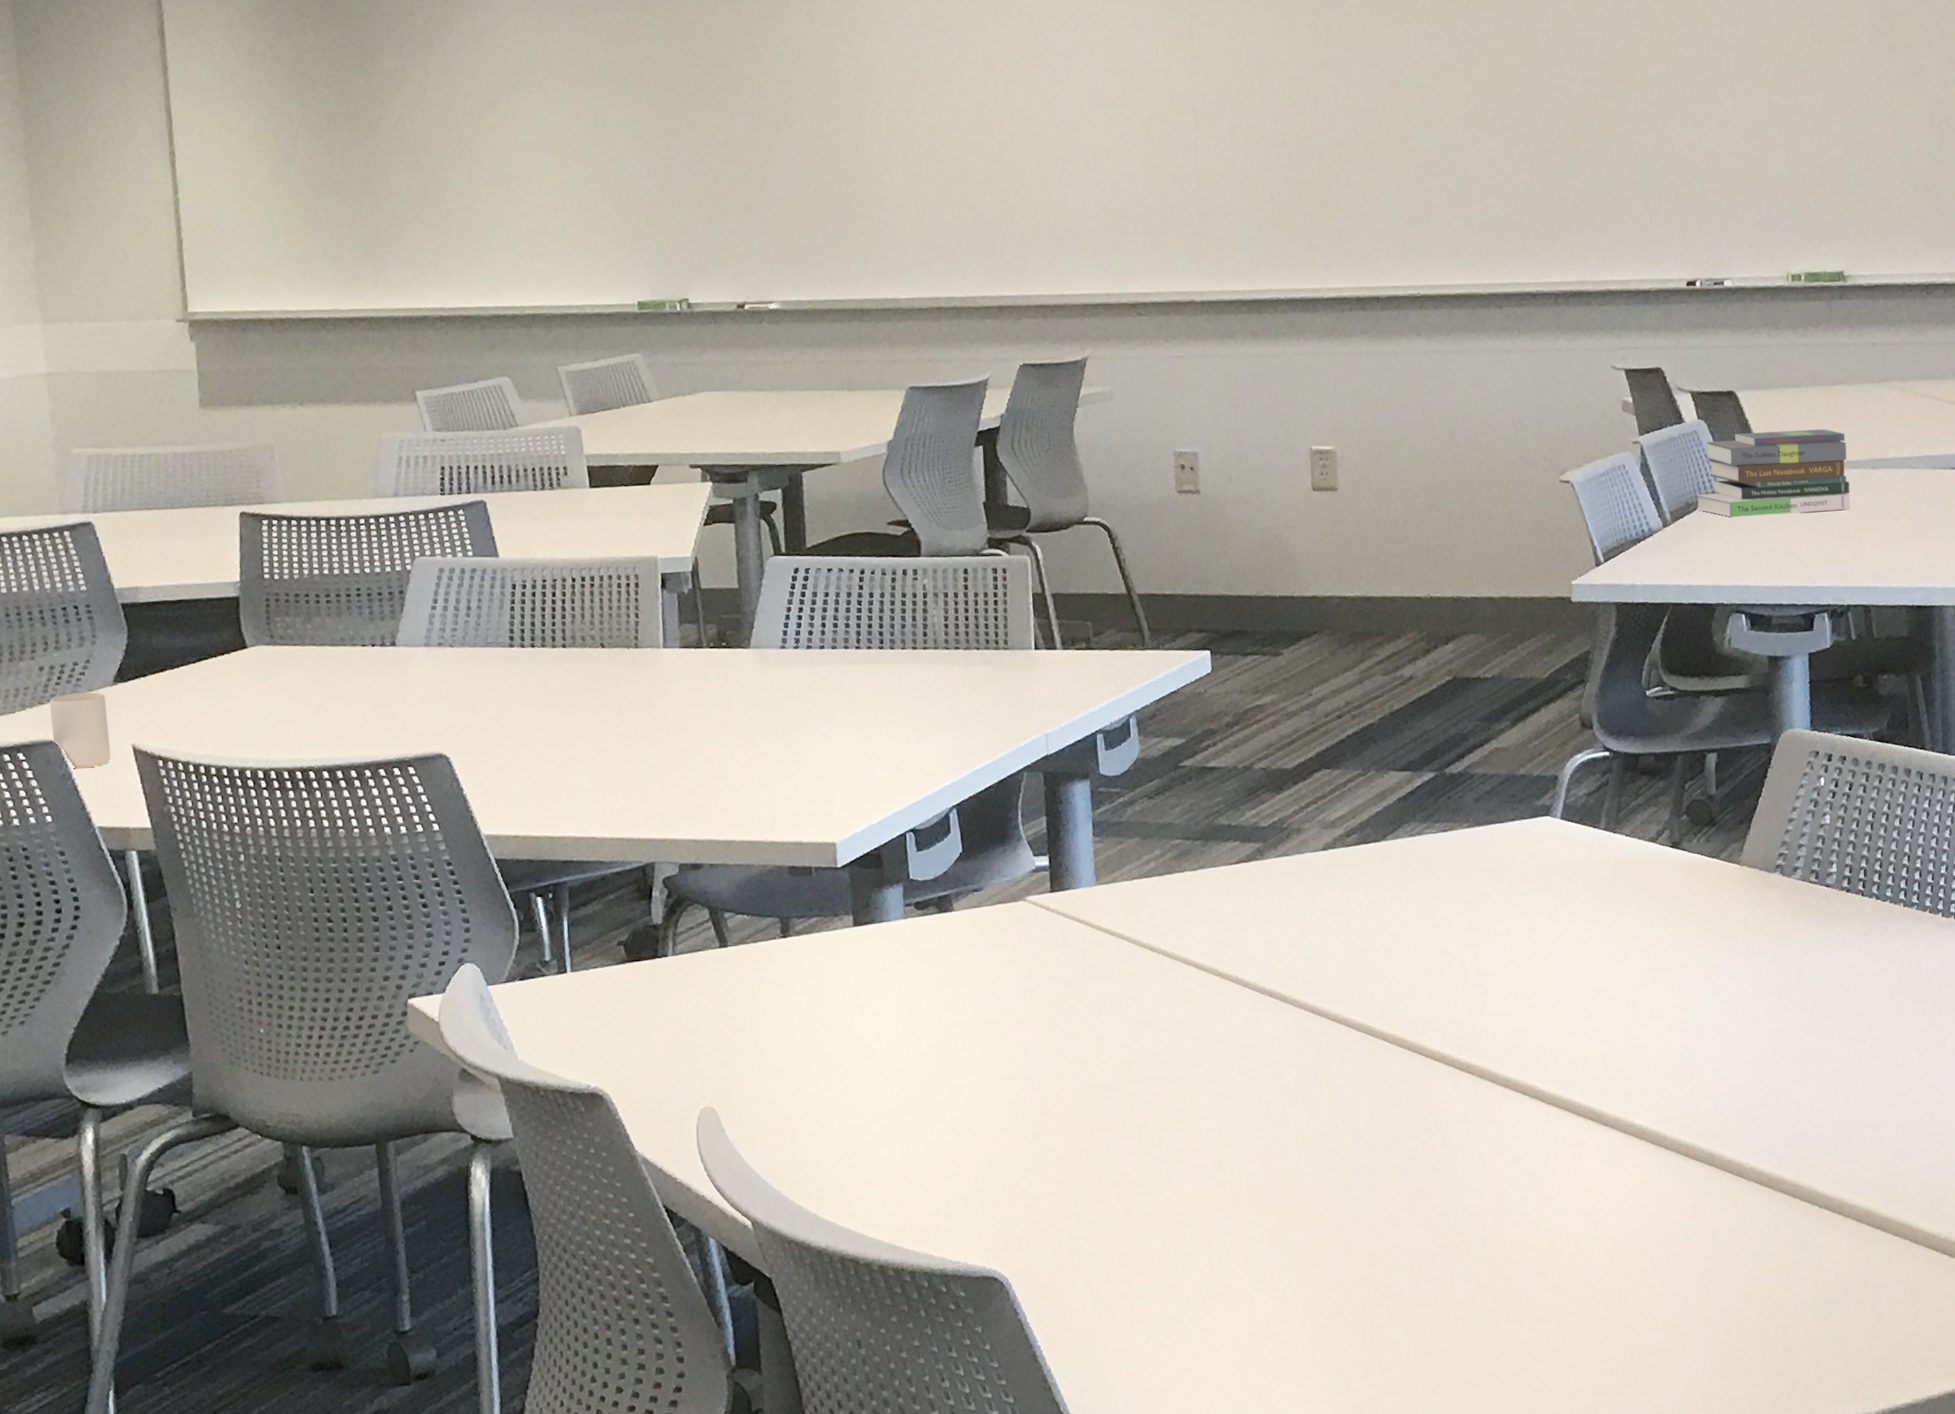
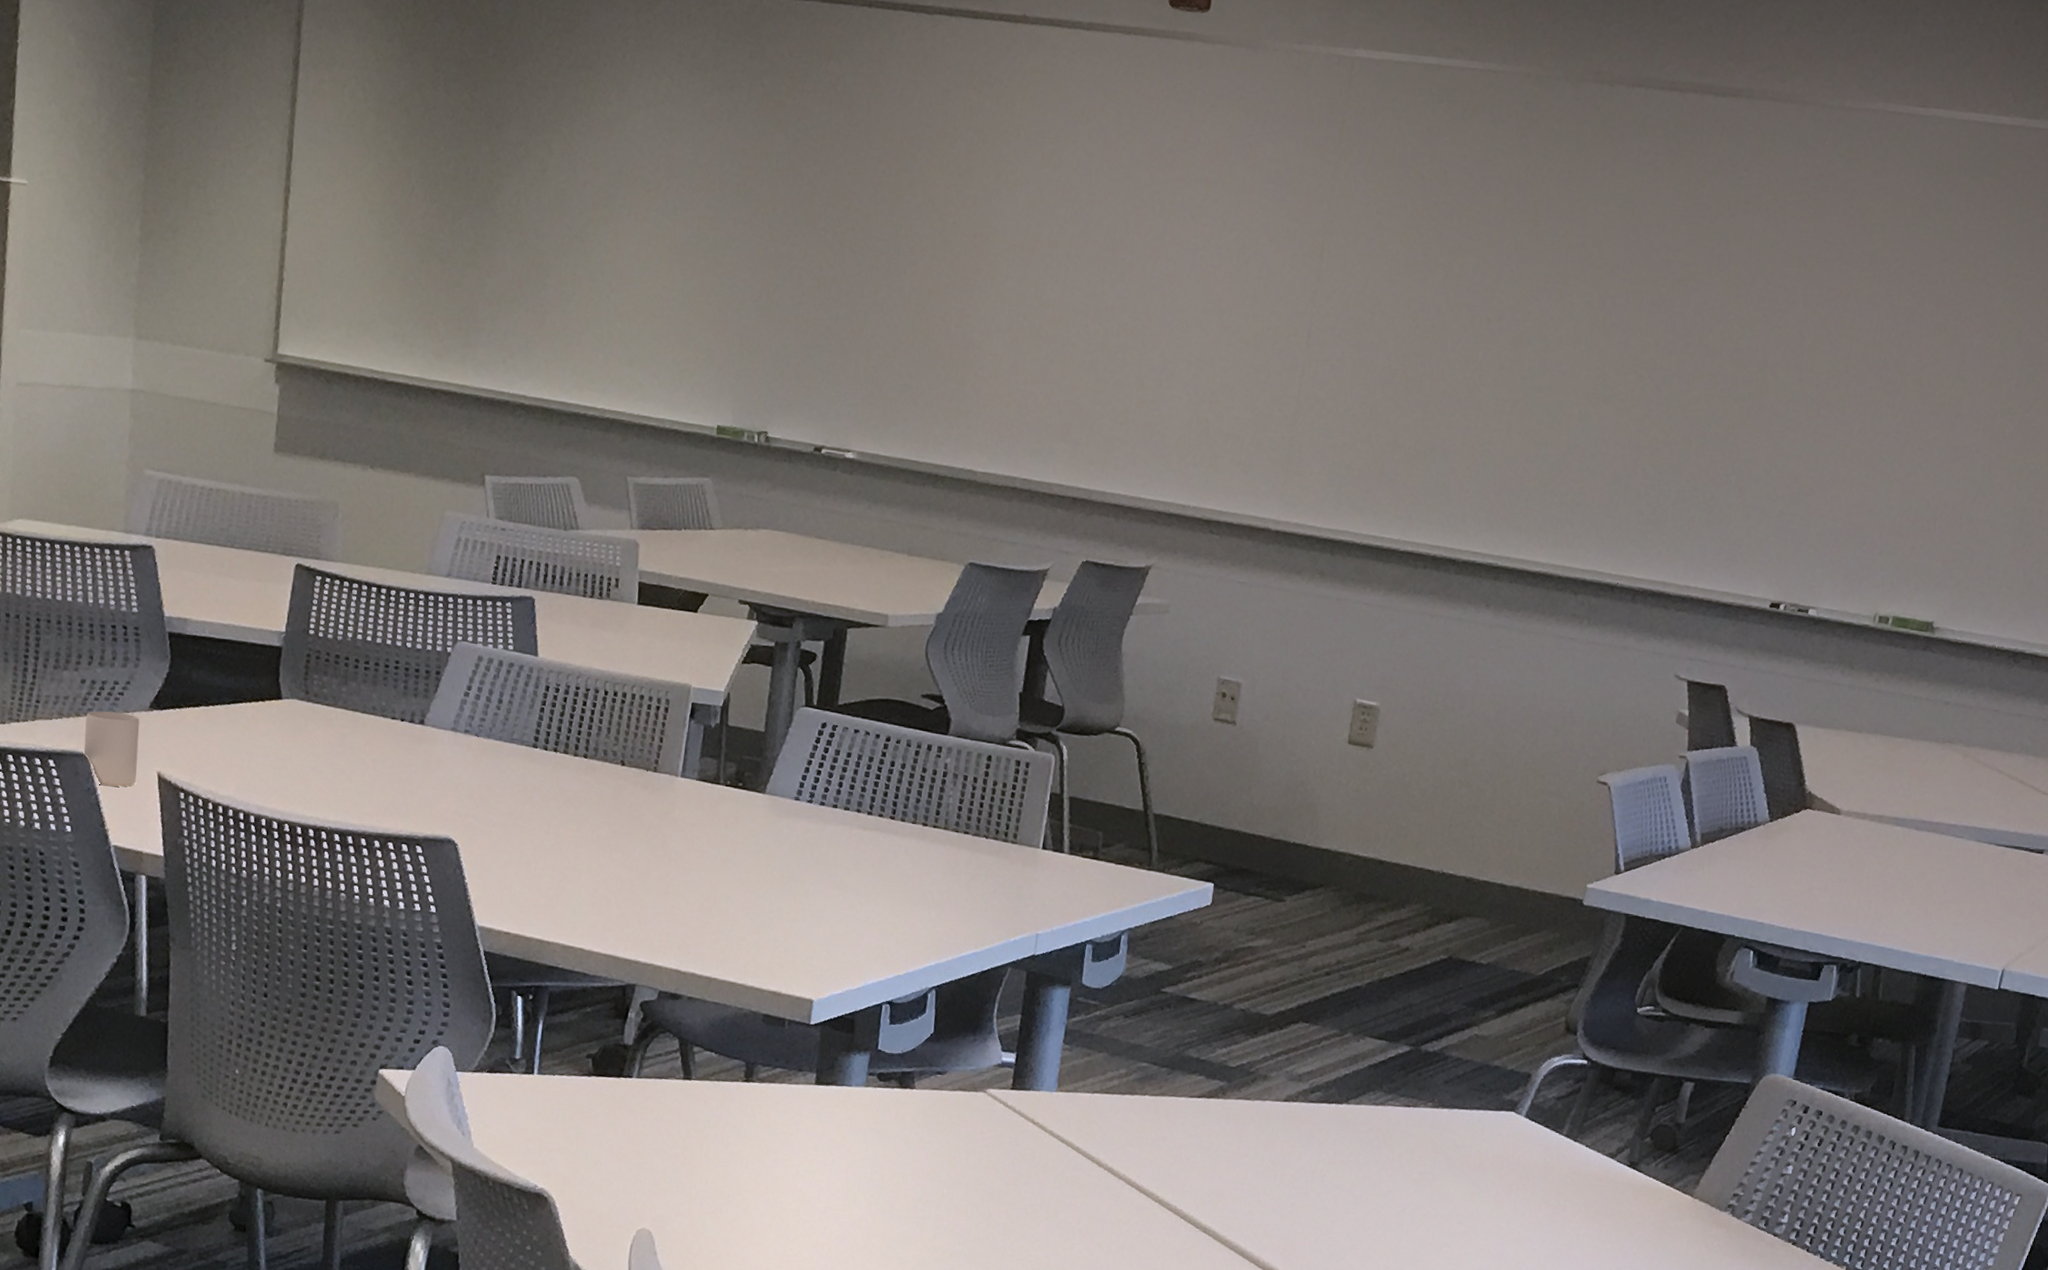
books: present [1696,429,1850,518] -> none [1729,767,1897,866]

